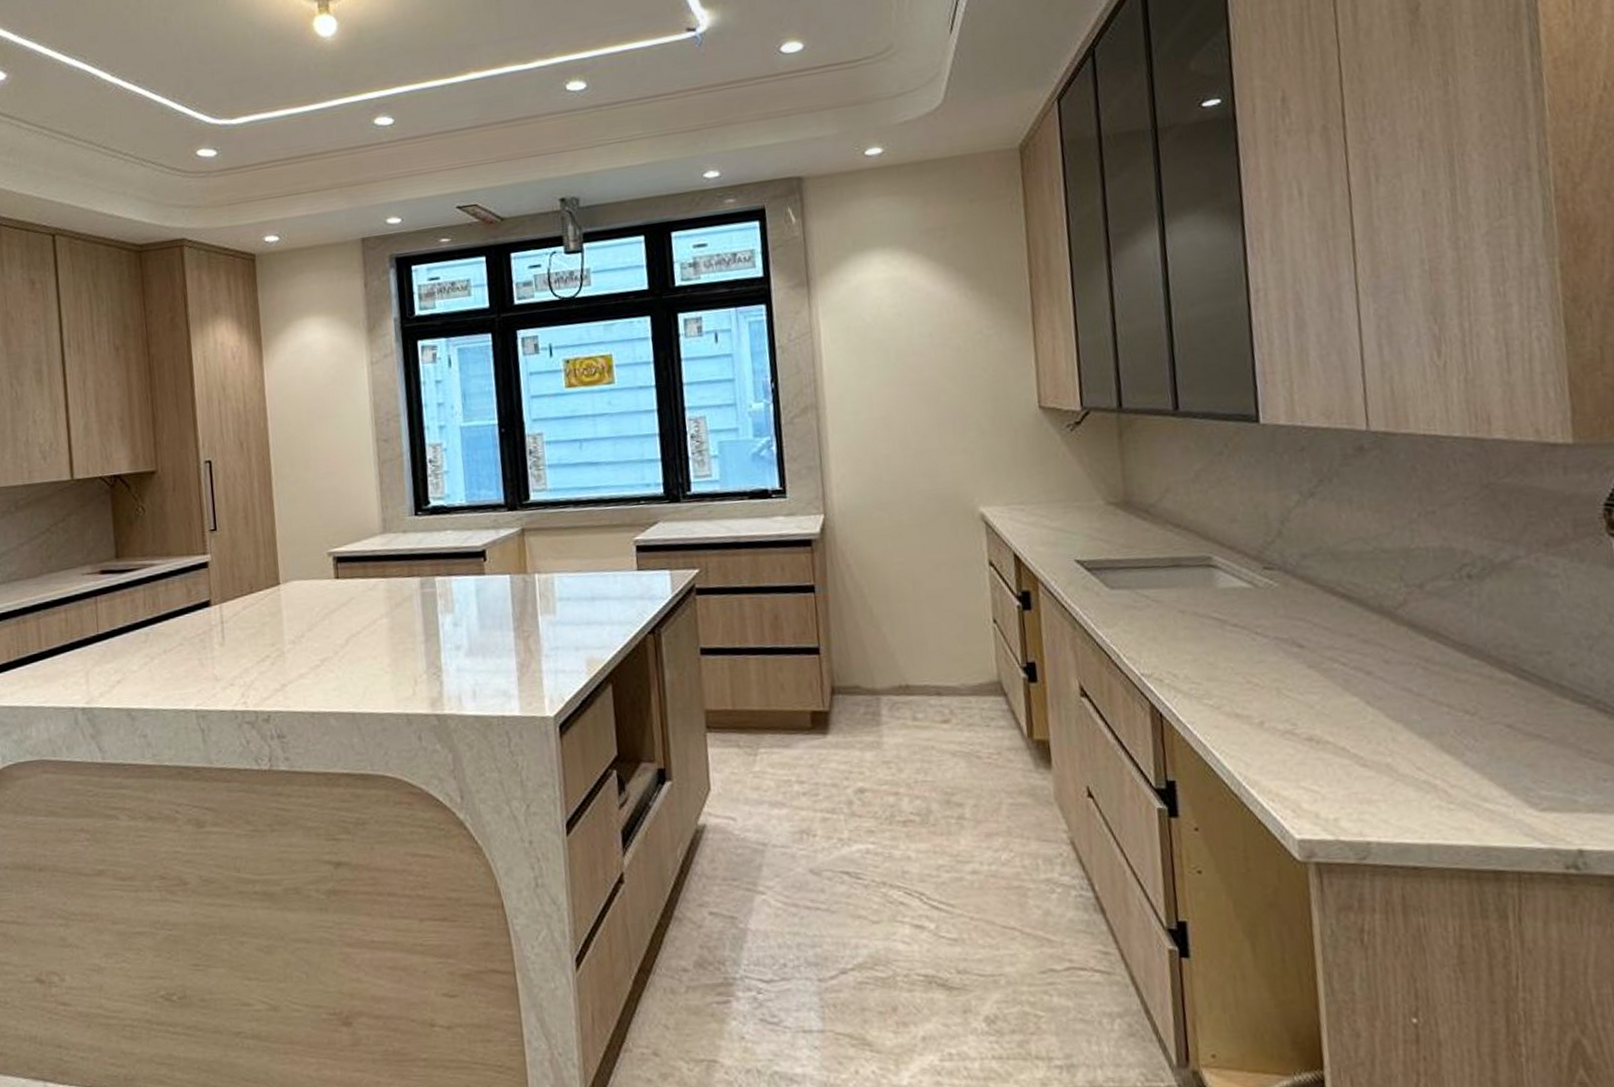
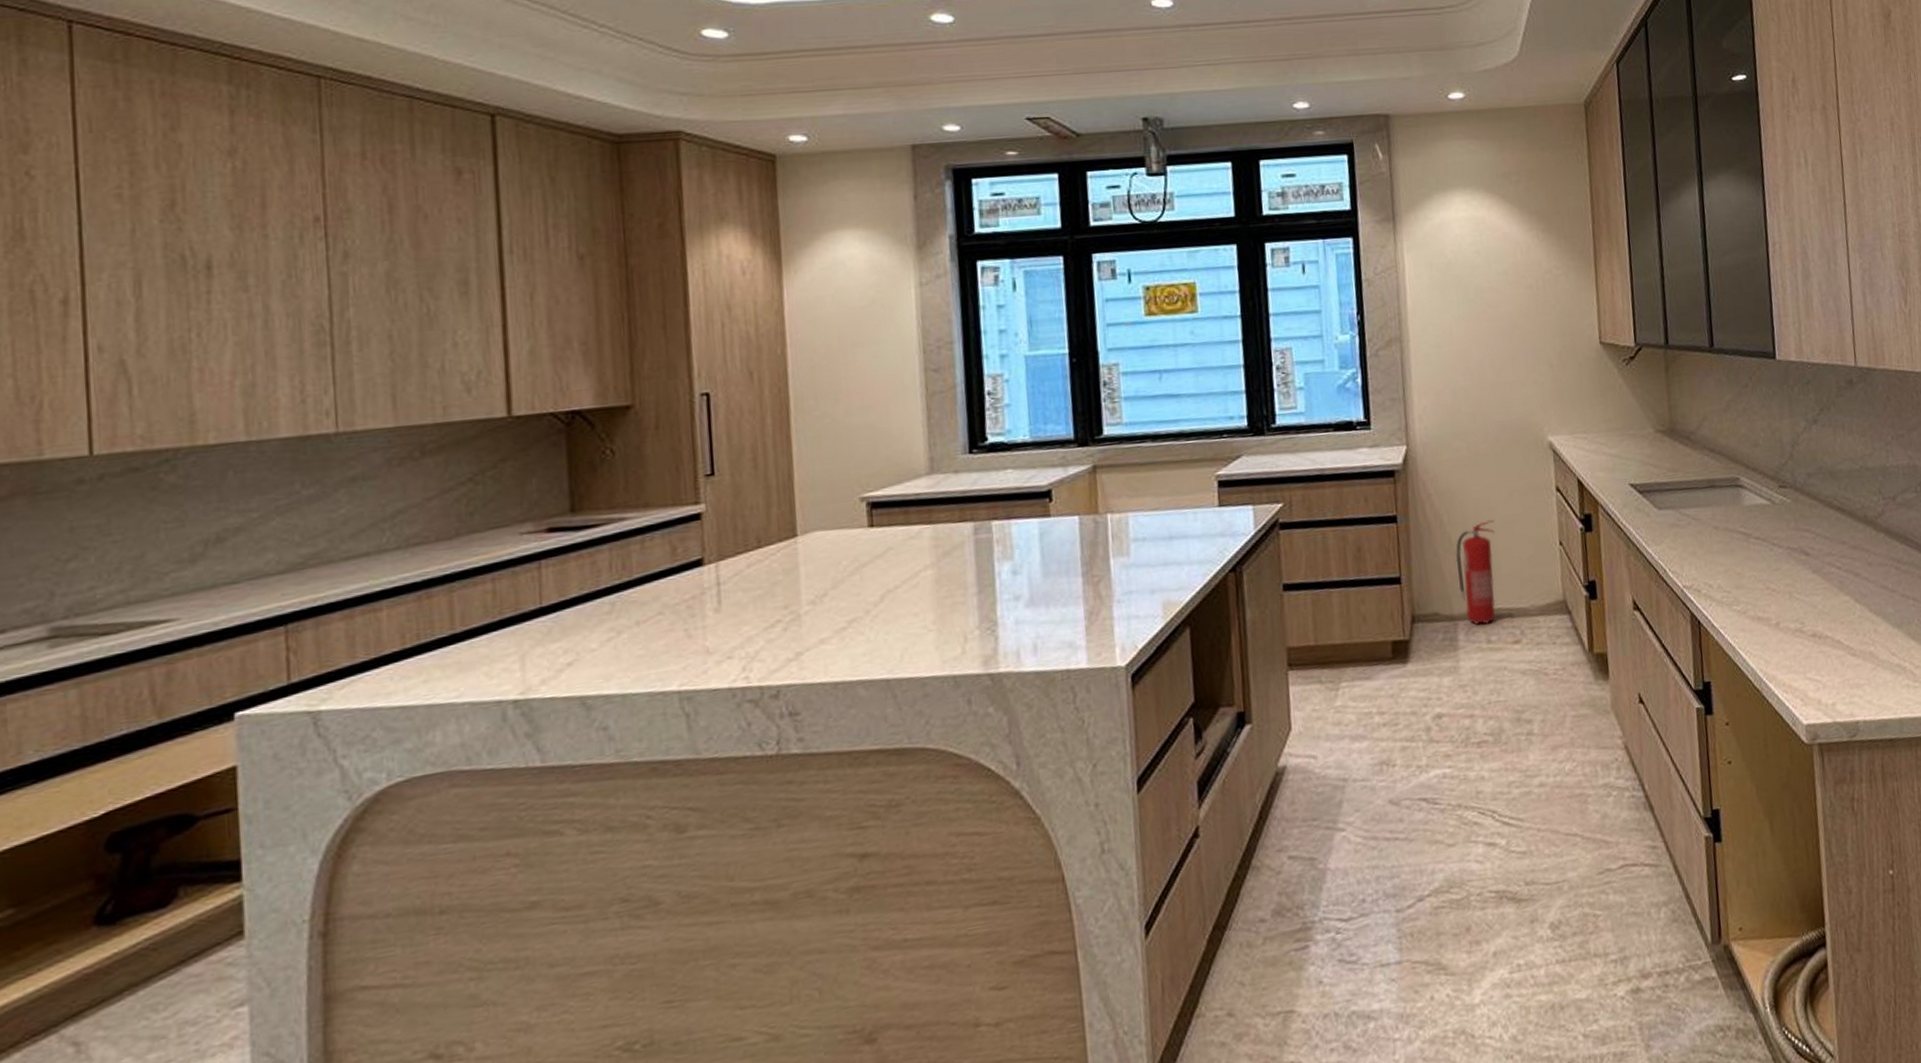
fire extinguisher: none [877,593,922,701] -> present [1456,520,1496,625]

